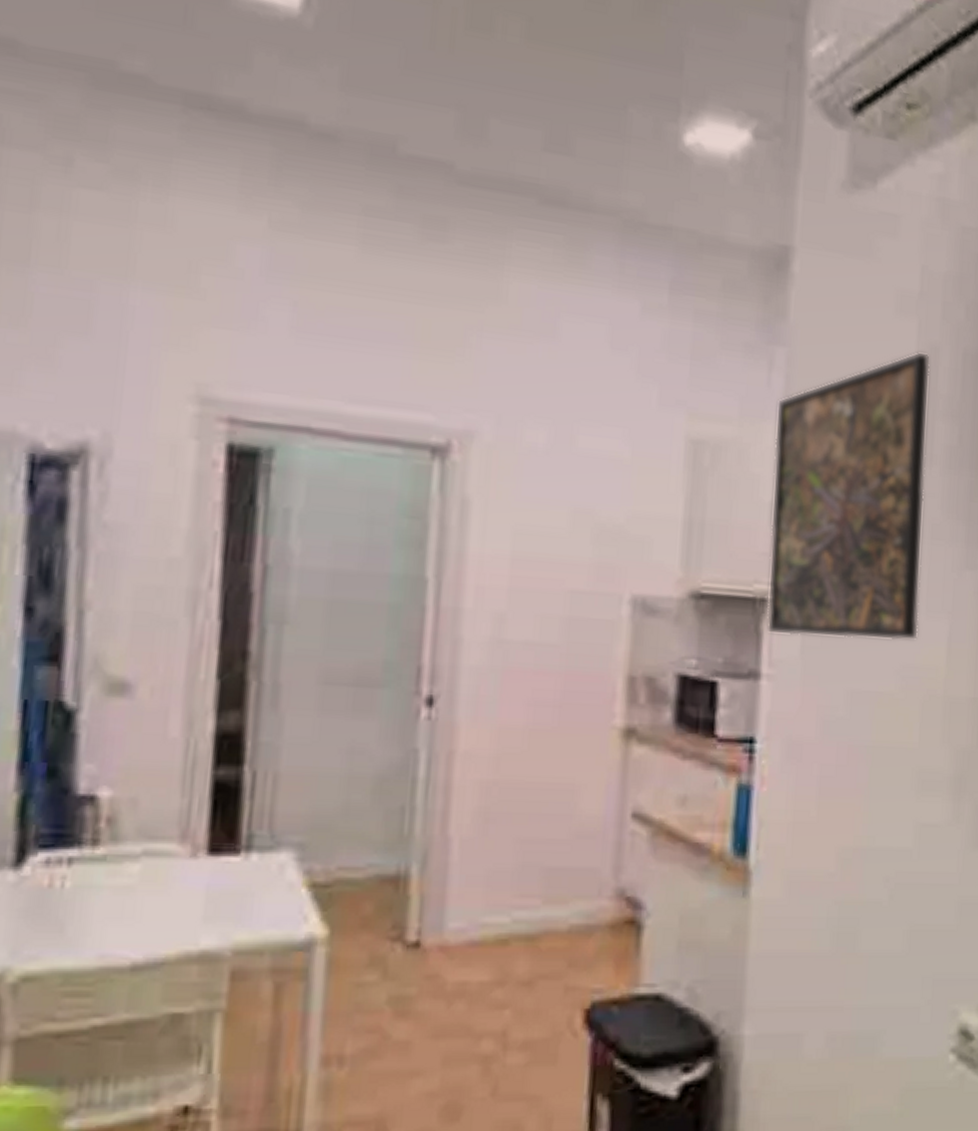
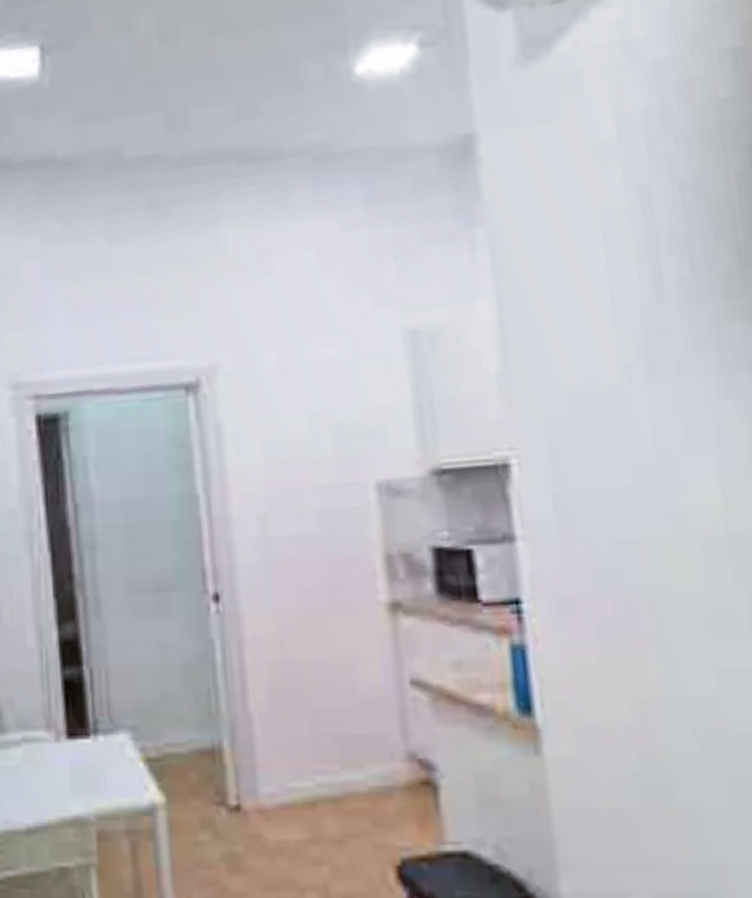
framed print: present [766,351,931,641] -> none [485,193,683,497]

